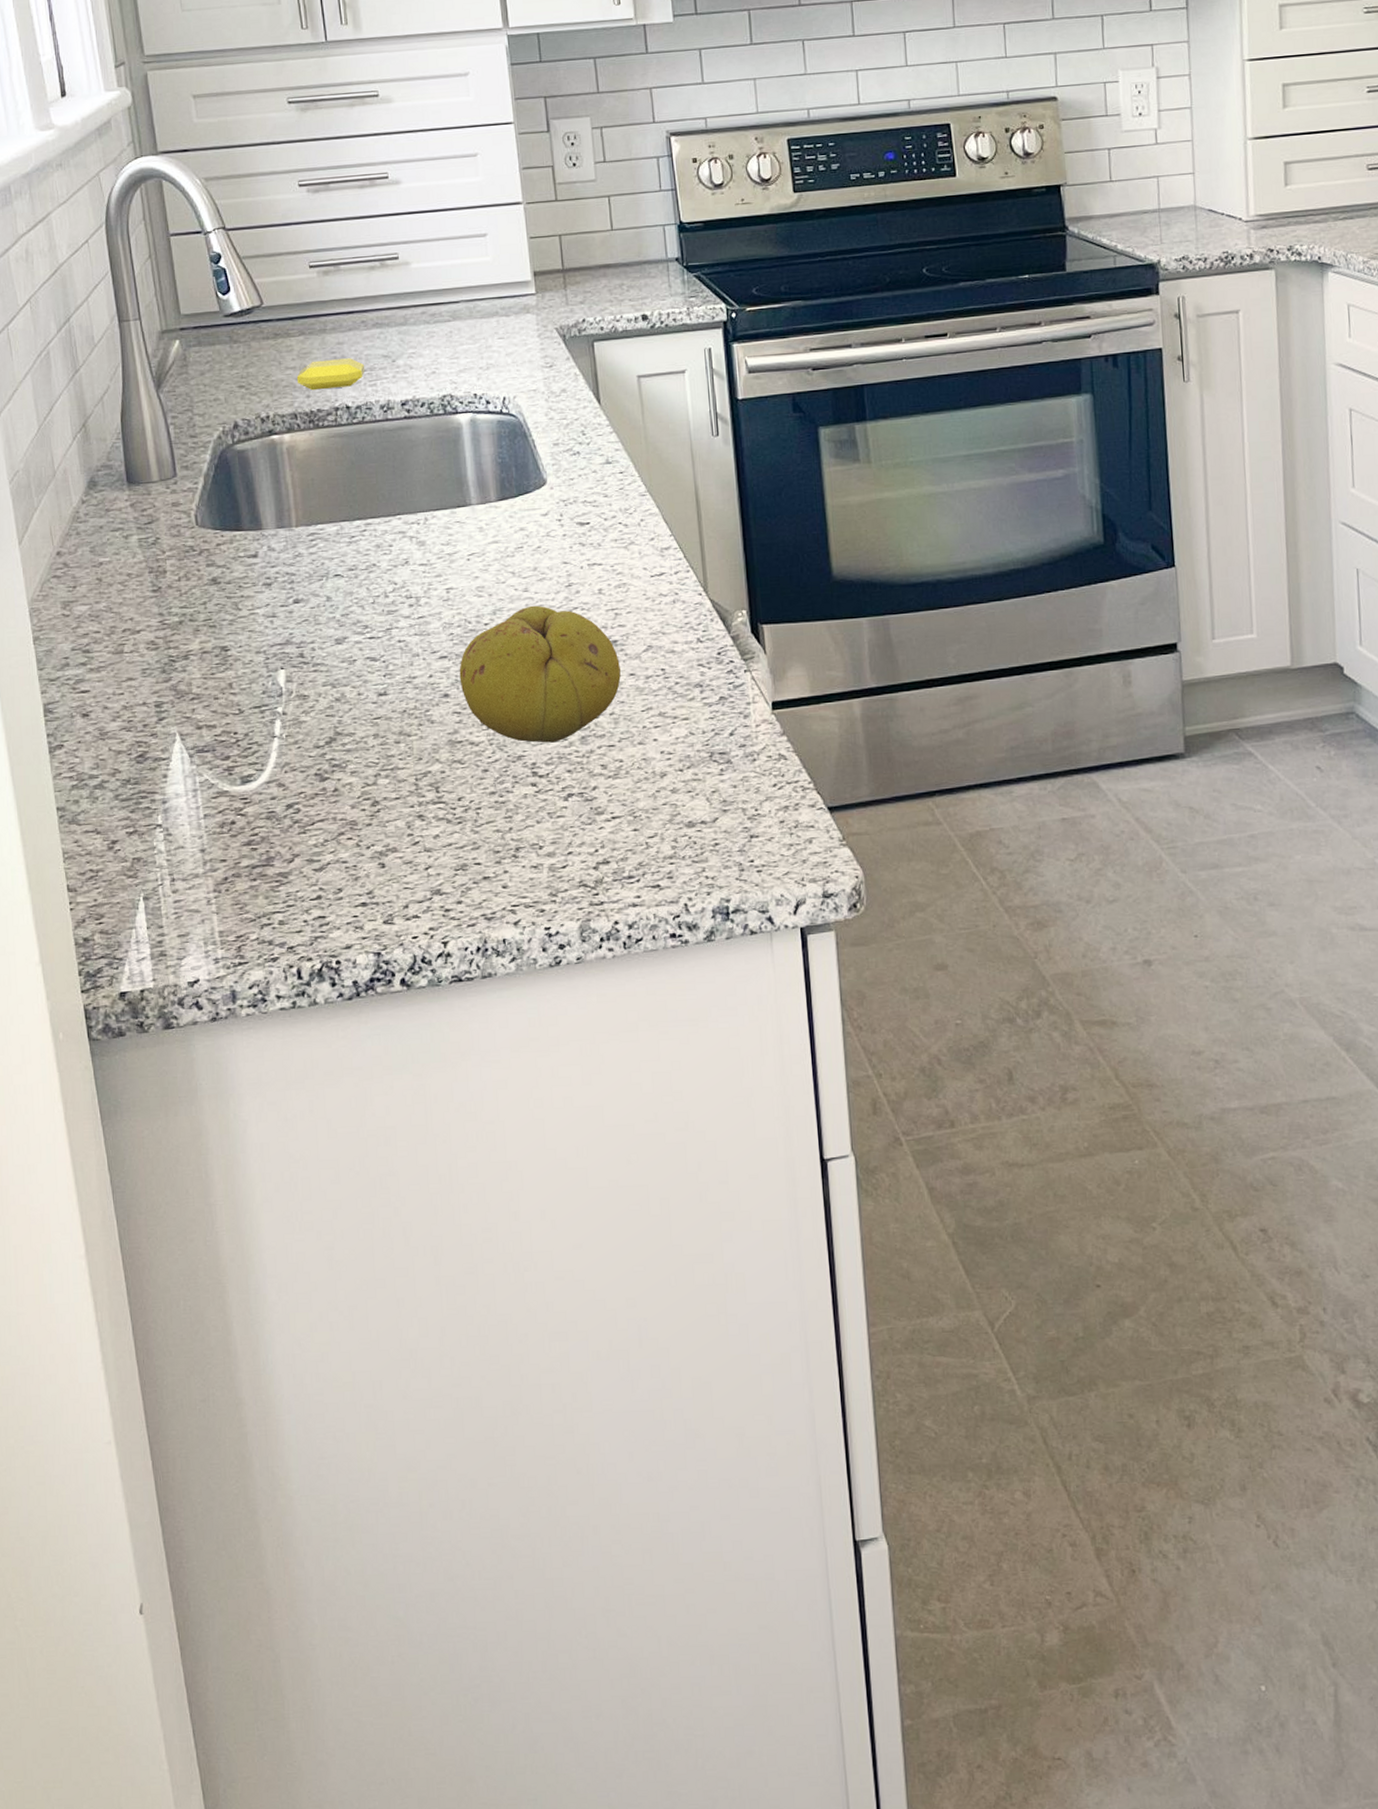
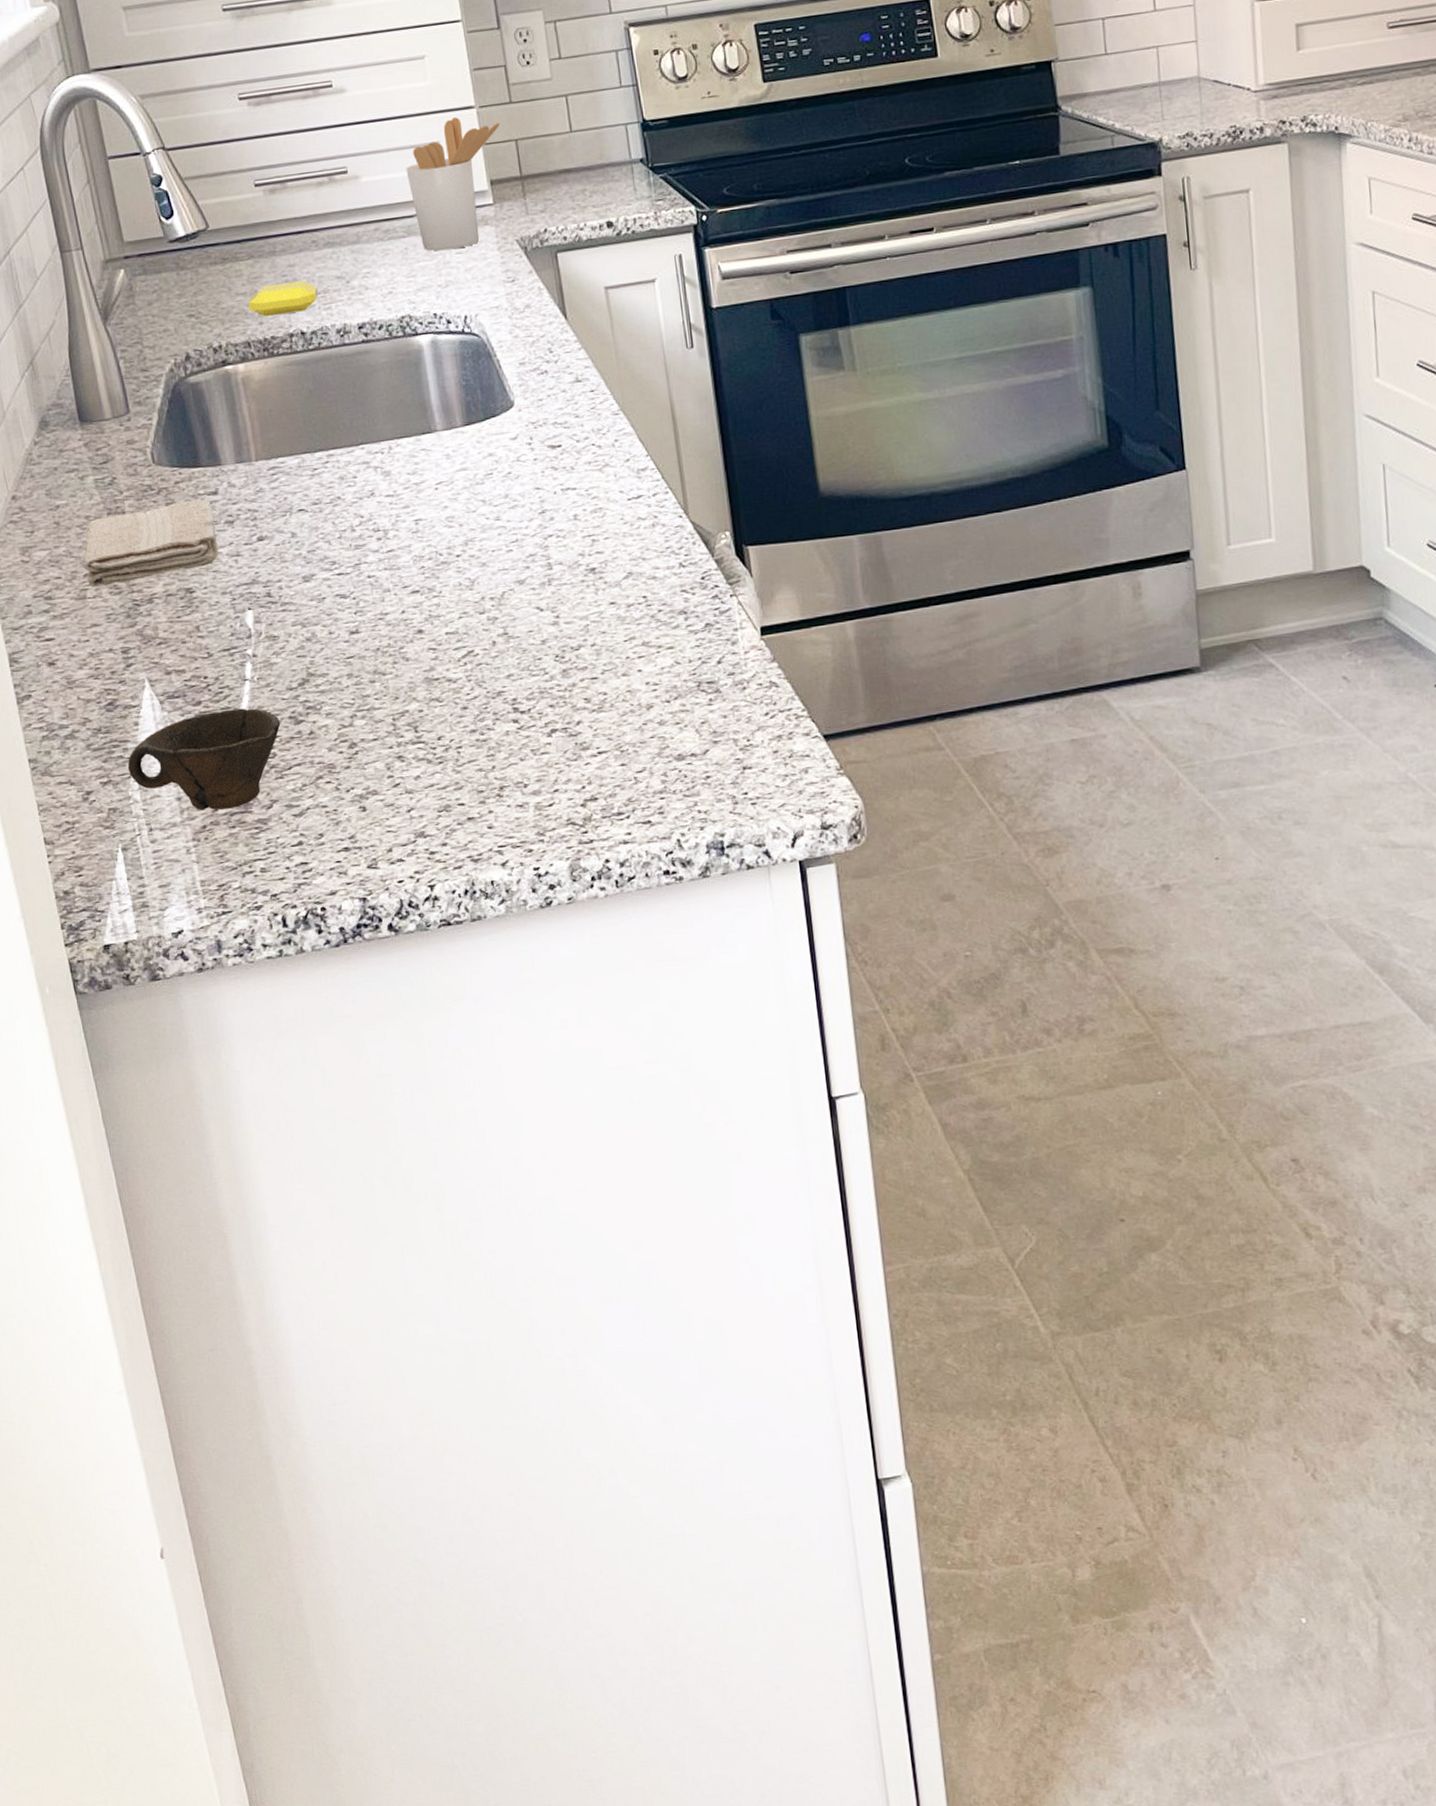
washcloth: none [122,561,255,643] -> present [82,498,219,588]
cup: none [154,764,306,863] -> present [127,708,281,811]
utensil holder: none [454,212,545,336] -> present [406,117,500,251]
fruit: present [459,605,621,743] -> none [432,534,601,678]

